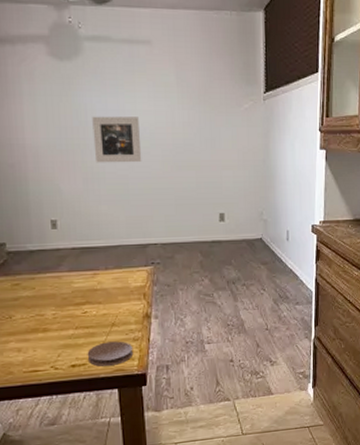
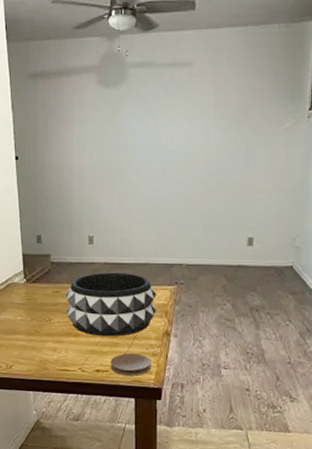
decorative bowl: none [28,257,135,329] -> present [65,272,157,337]
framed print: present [92,116,142,163] -> none [131,139,175,184]

